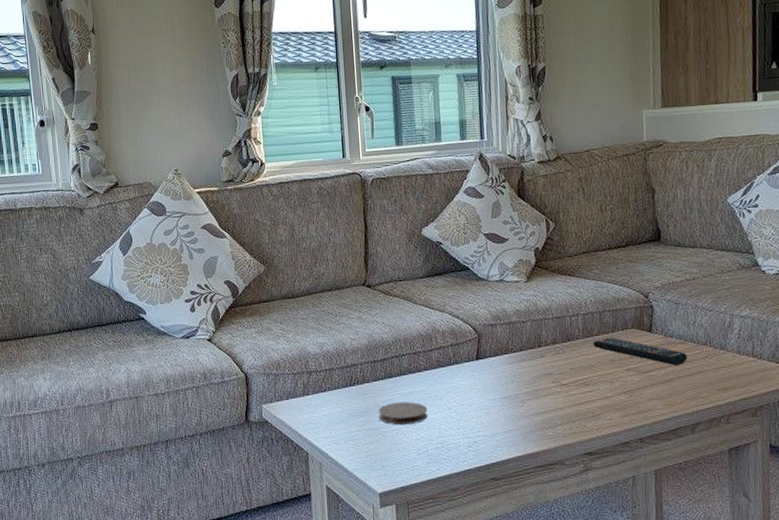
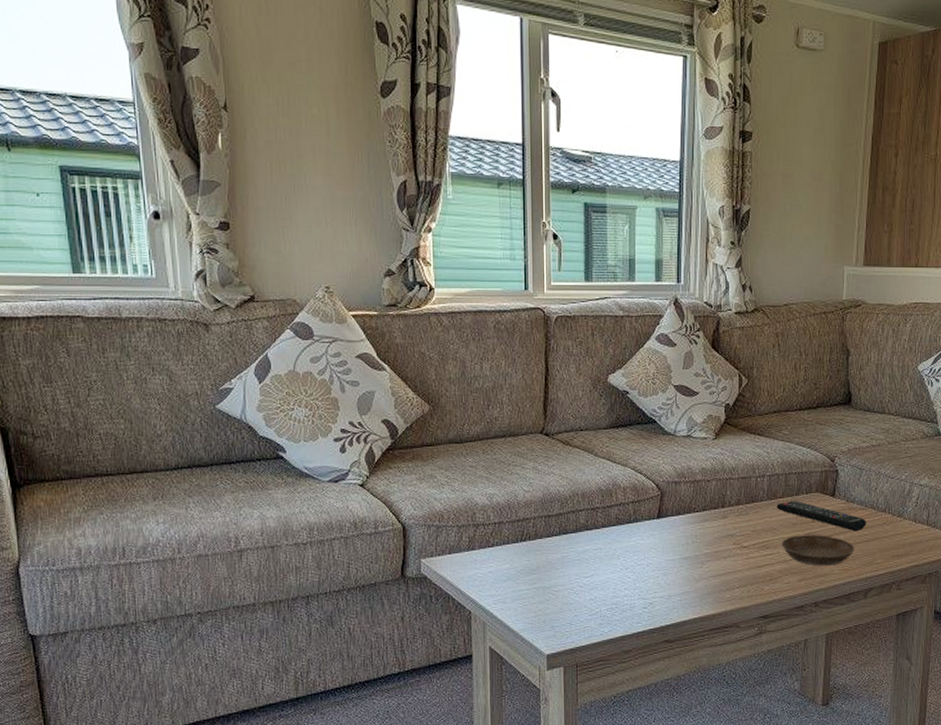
coaster: present [378,402,428,425] -> none [550,560,604,585]
saucer: none [601,370,678,402] -> present [781,535,855,566]

